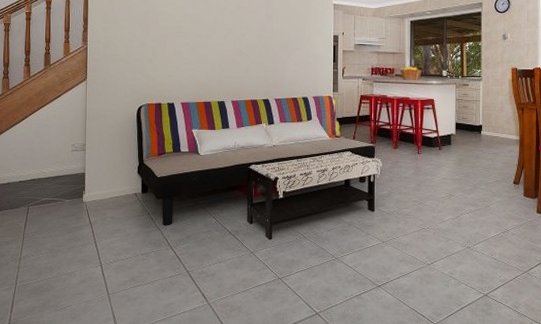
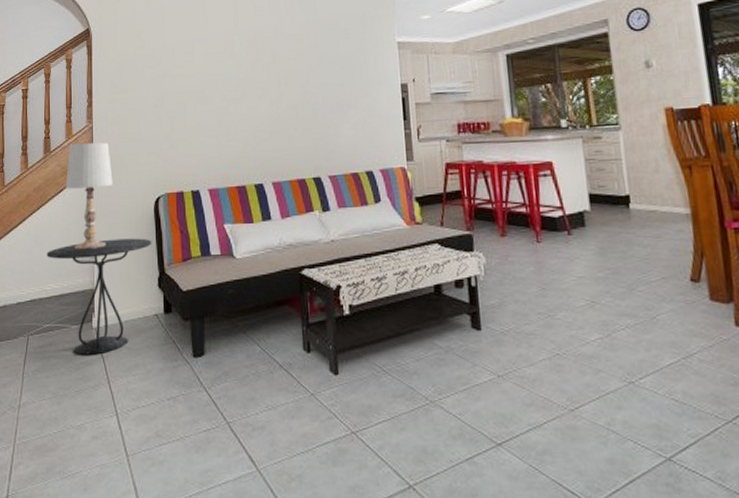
side table: none [45,136,134,222] -> present [46,238,152,355]
table lamp: none [62,59,103,143] -> present [65,142,113,250]

